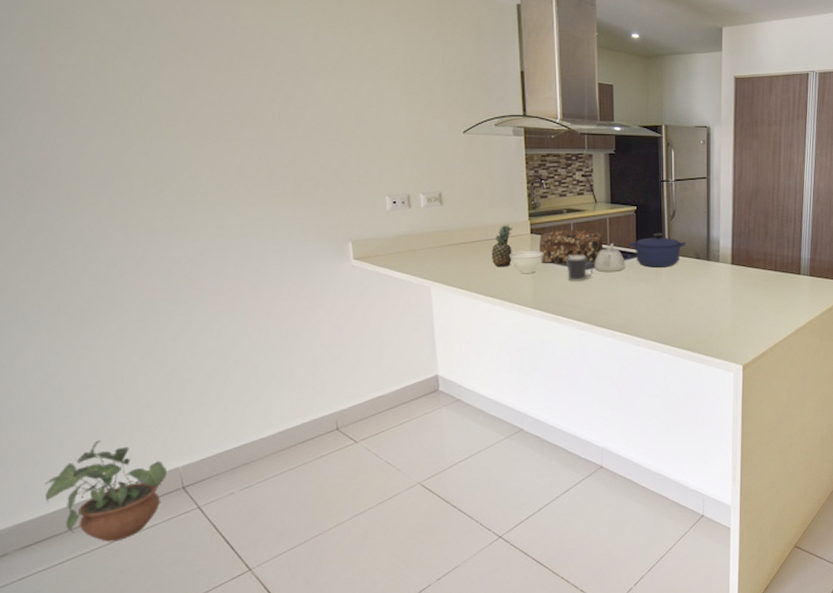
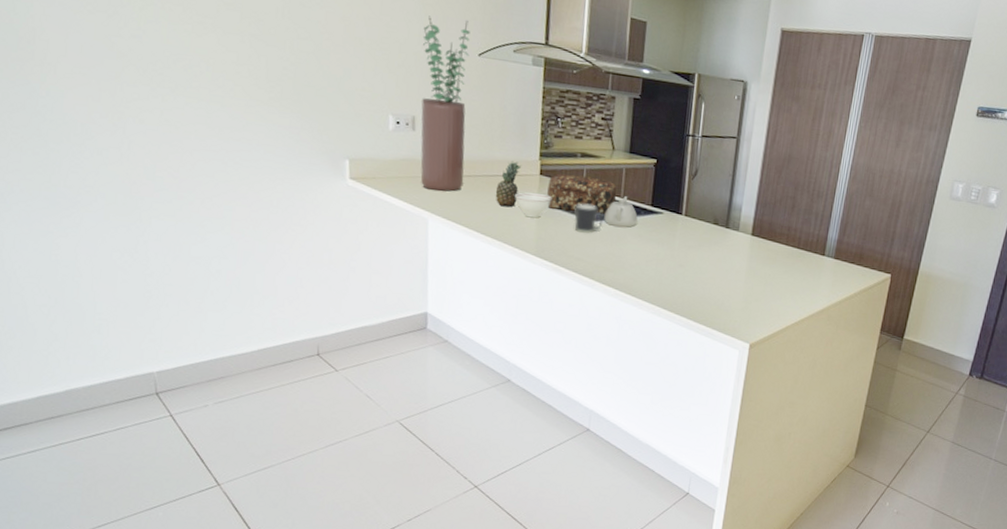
potted plant: present [45,440,166,542] -> none [17,333,141,438]
vase: none [410,103,461,260] -> present [420,15,470,192]
cooking pot: present [629,233,686,268] -> none [643,190,705,230]

